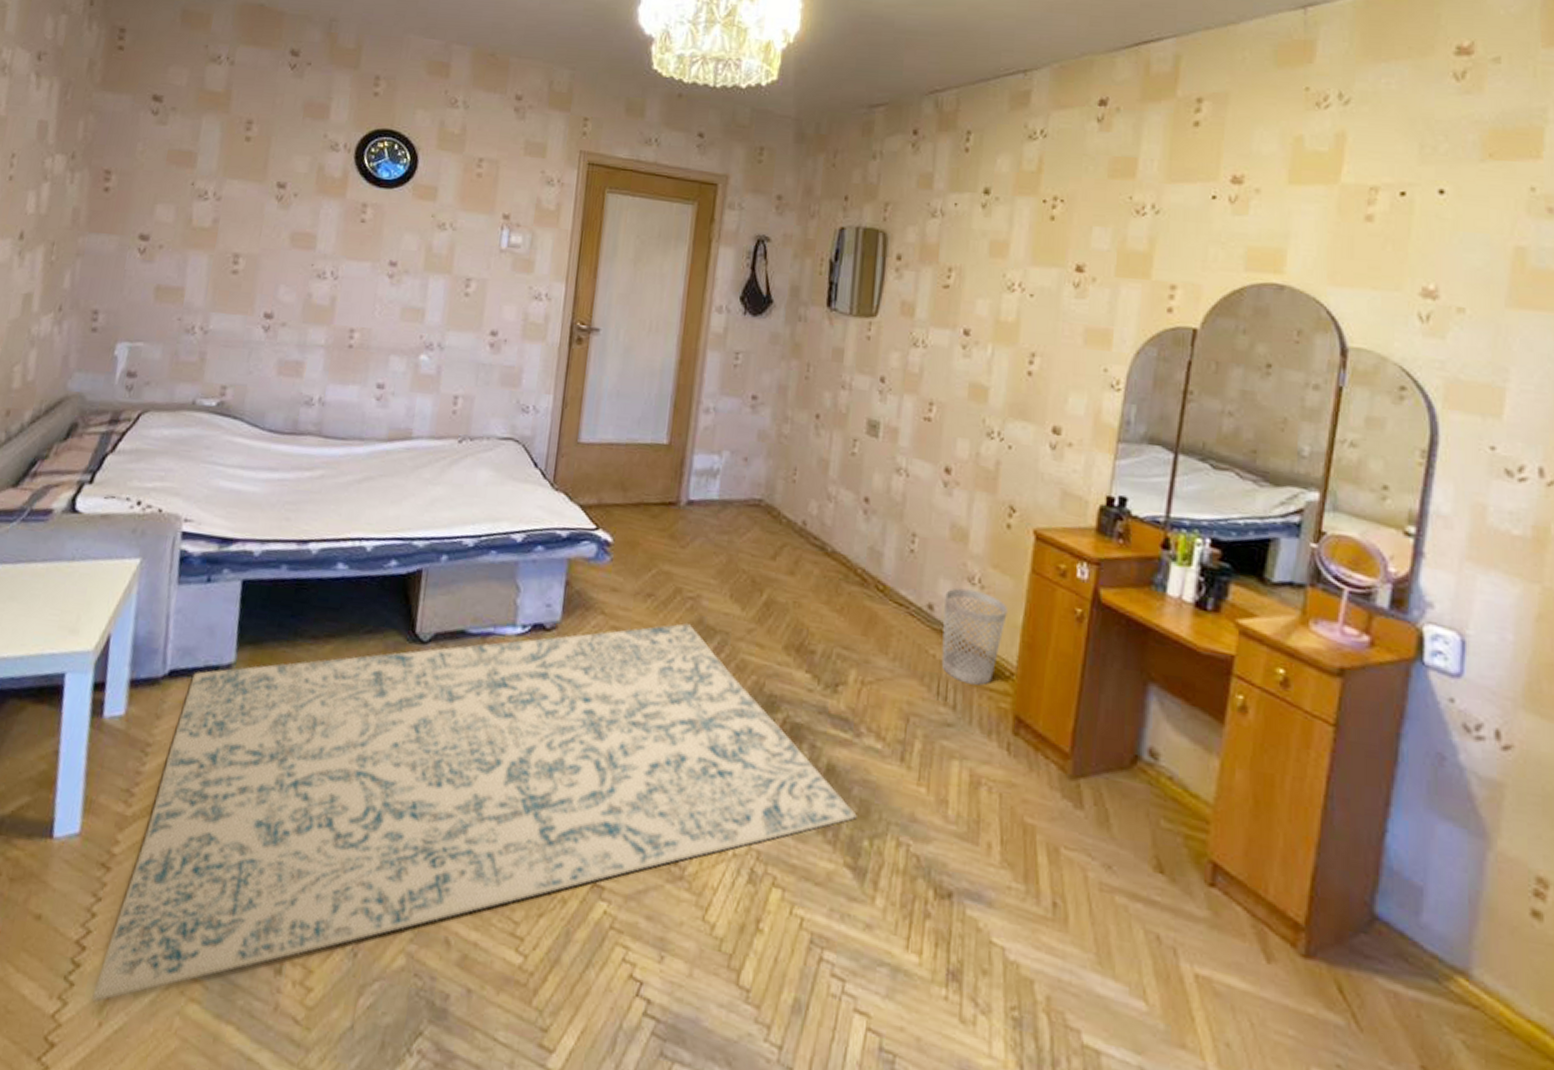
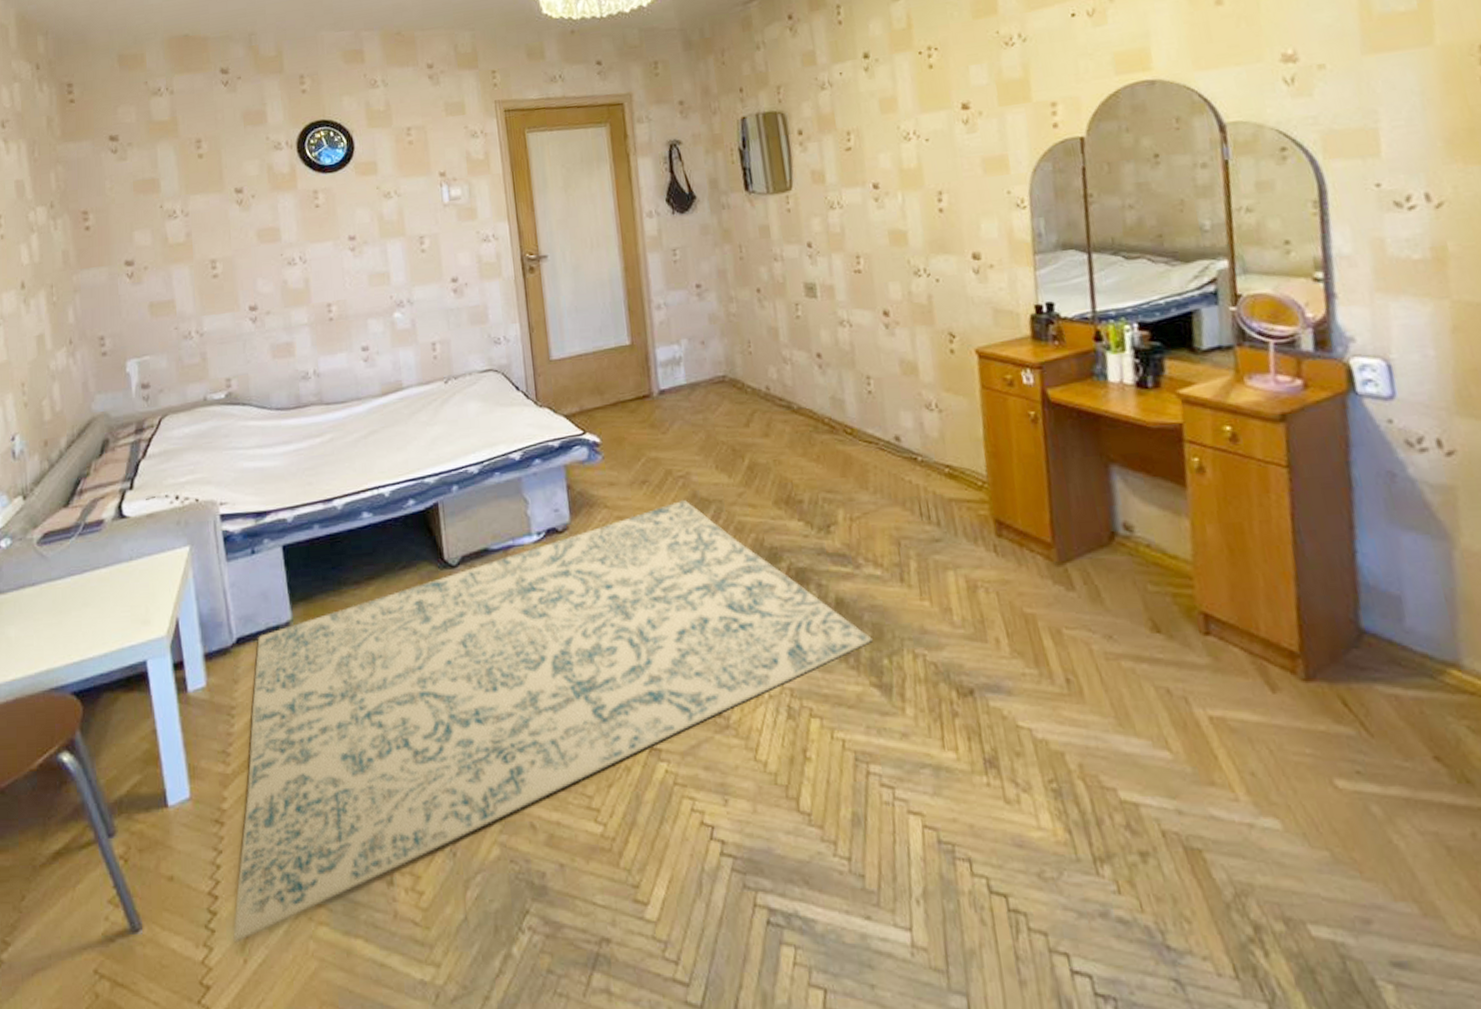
wastebasket: present [941,588,1008,686] -> none [908,415,968,500]

